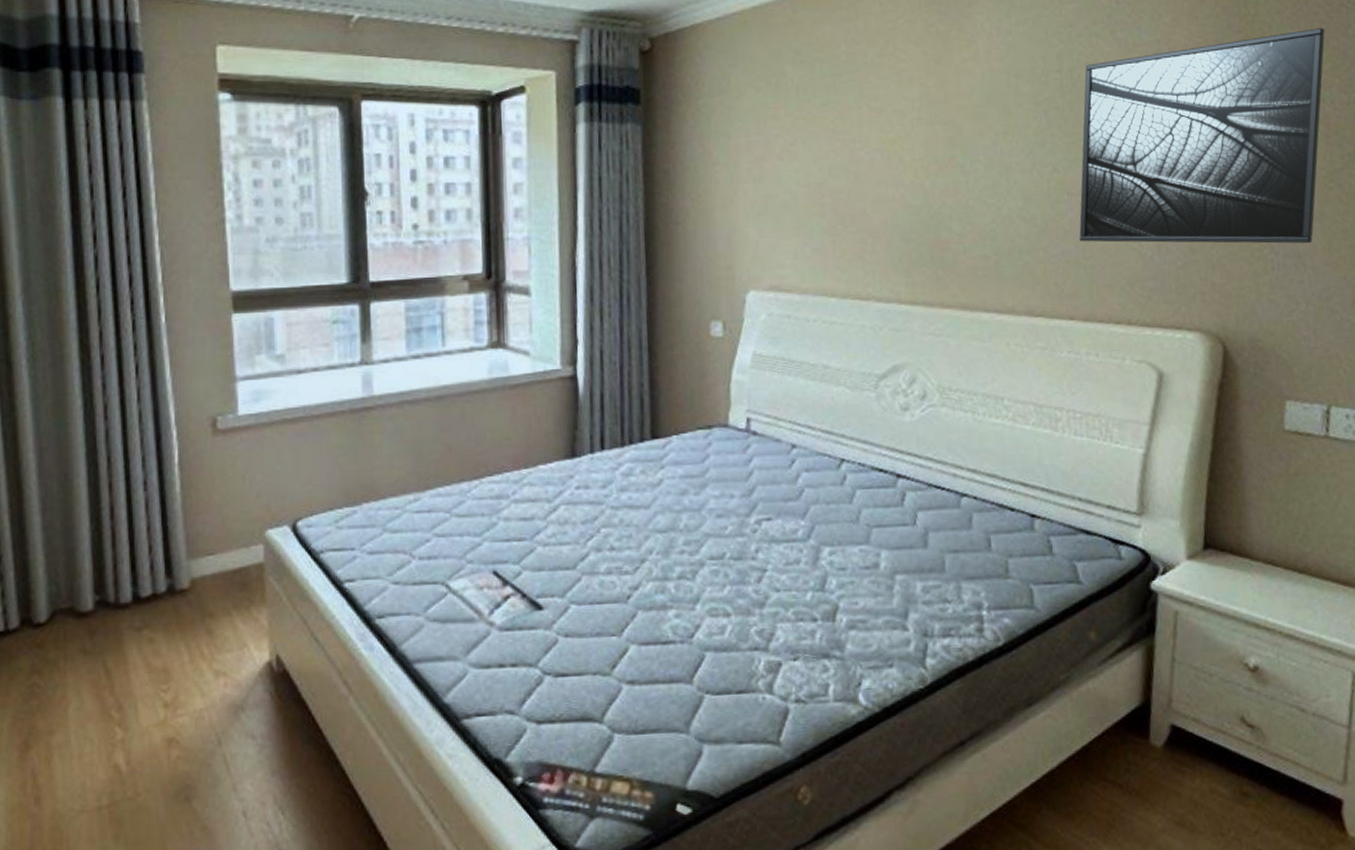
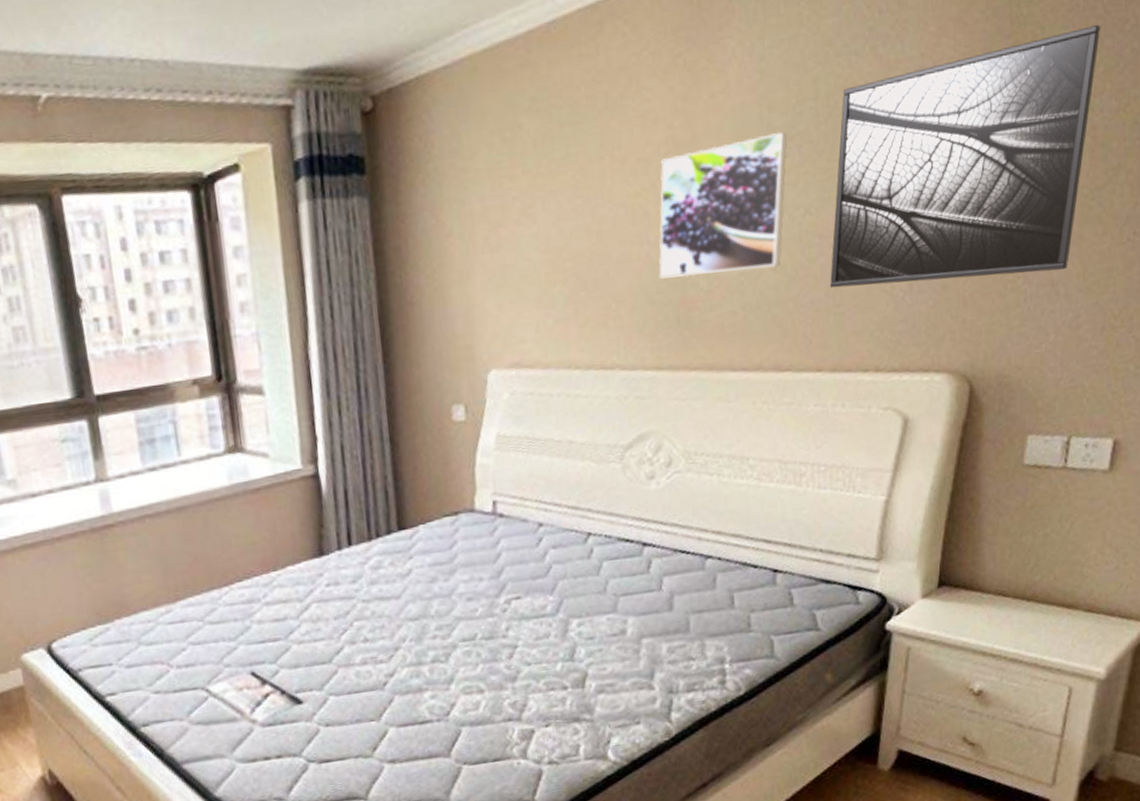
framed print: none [913,98,1035,220] -> present [658,132,788,279]

